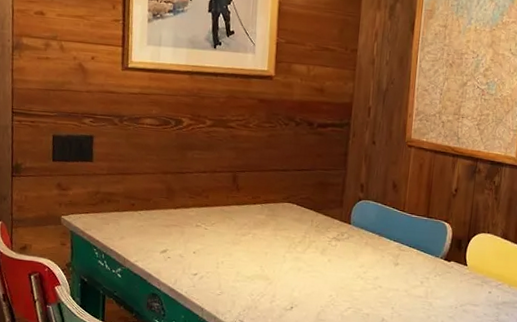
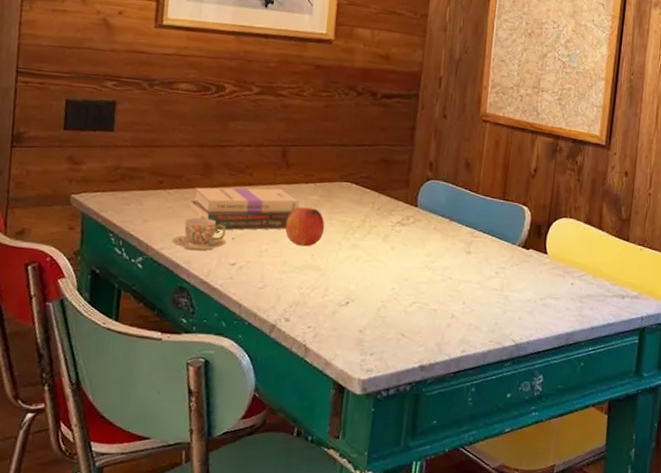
teacup: none [144,234,189,264] -> present [172,217,227,252]
books: none [157,209,249,245] -> present [190,187,300,230]
fruit: none [237,225,271,259] -> present [285,207,325,247]

